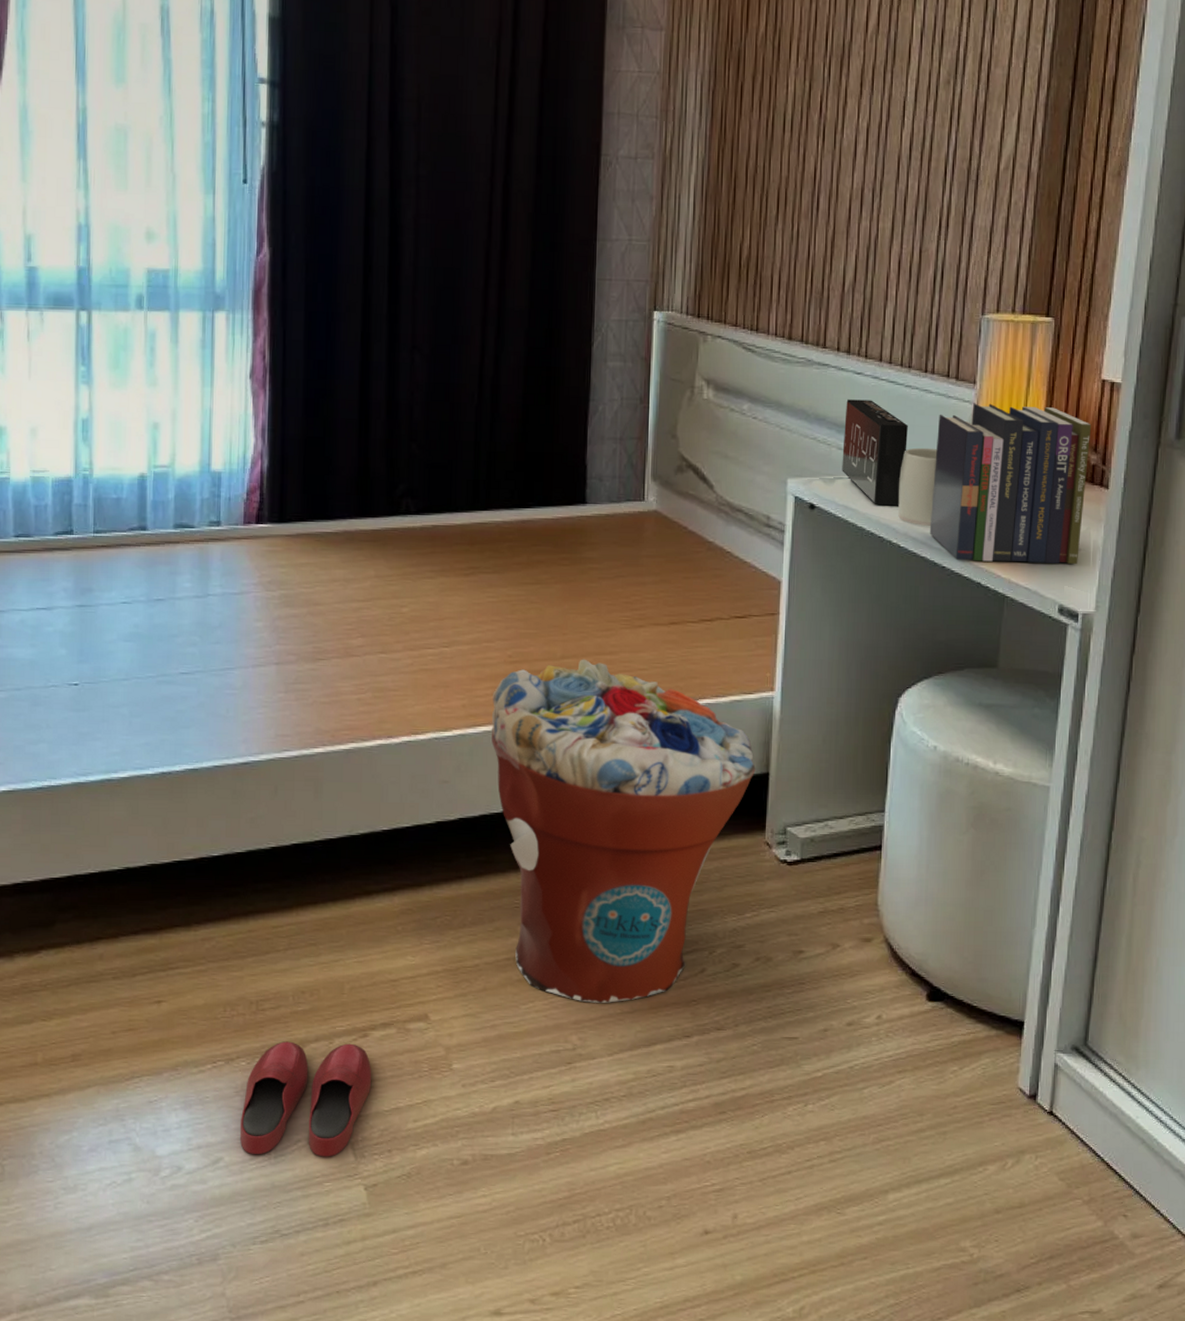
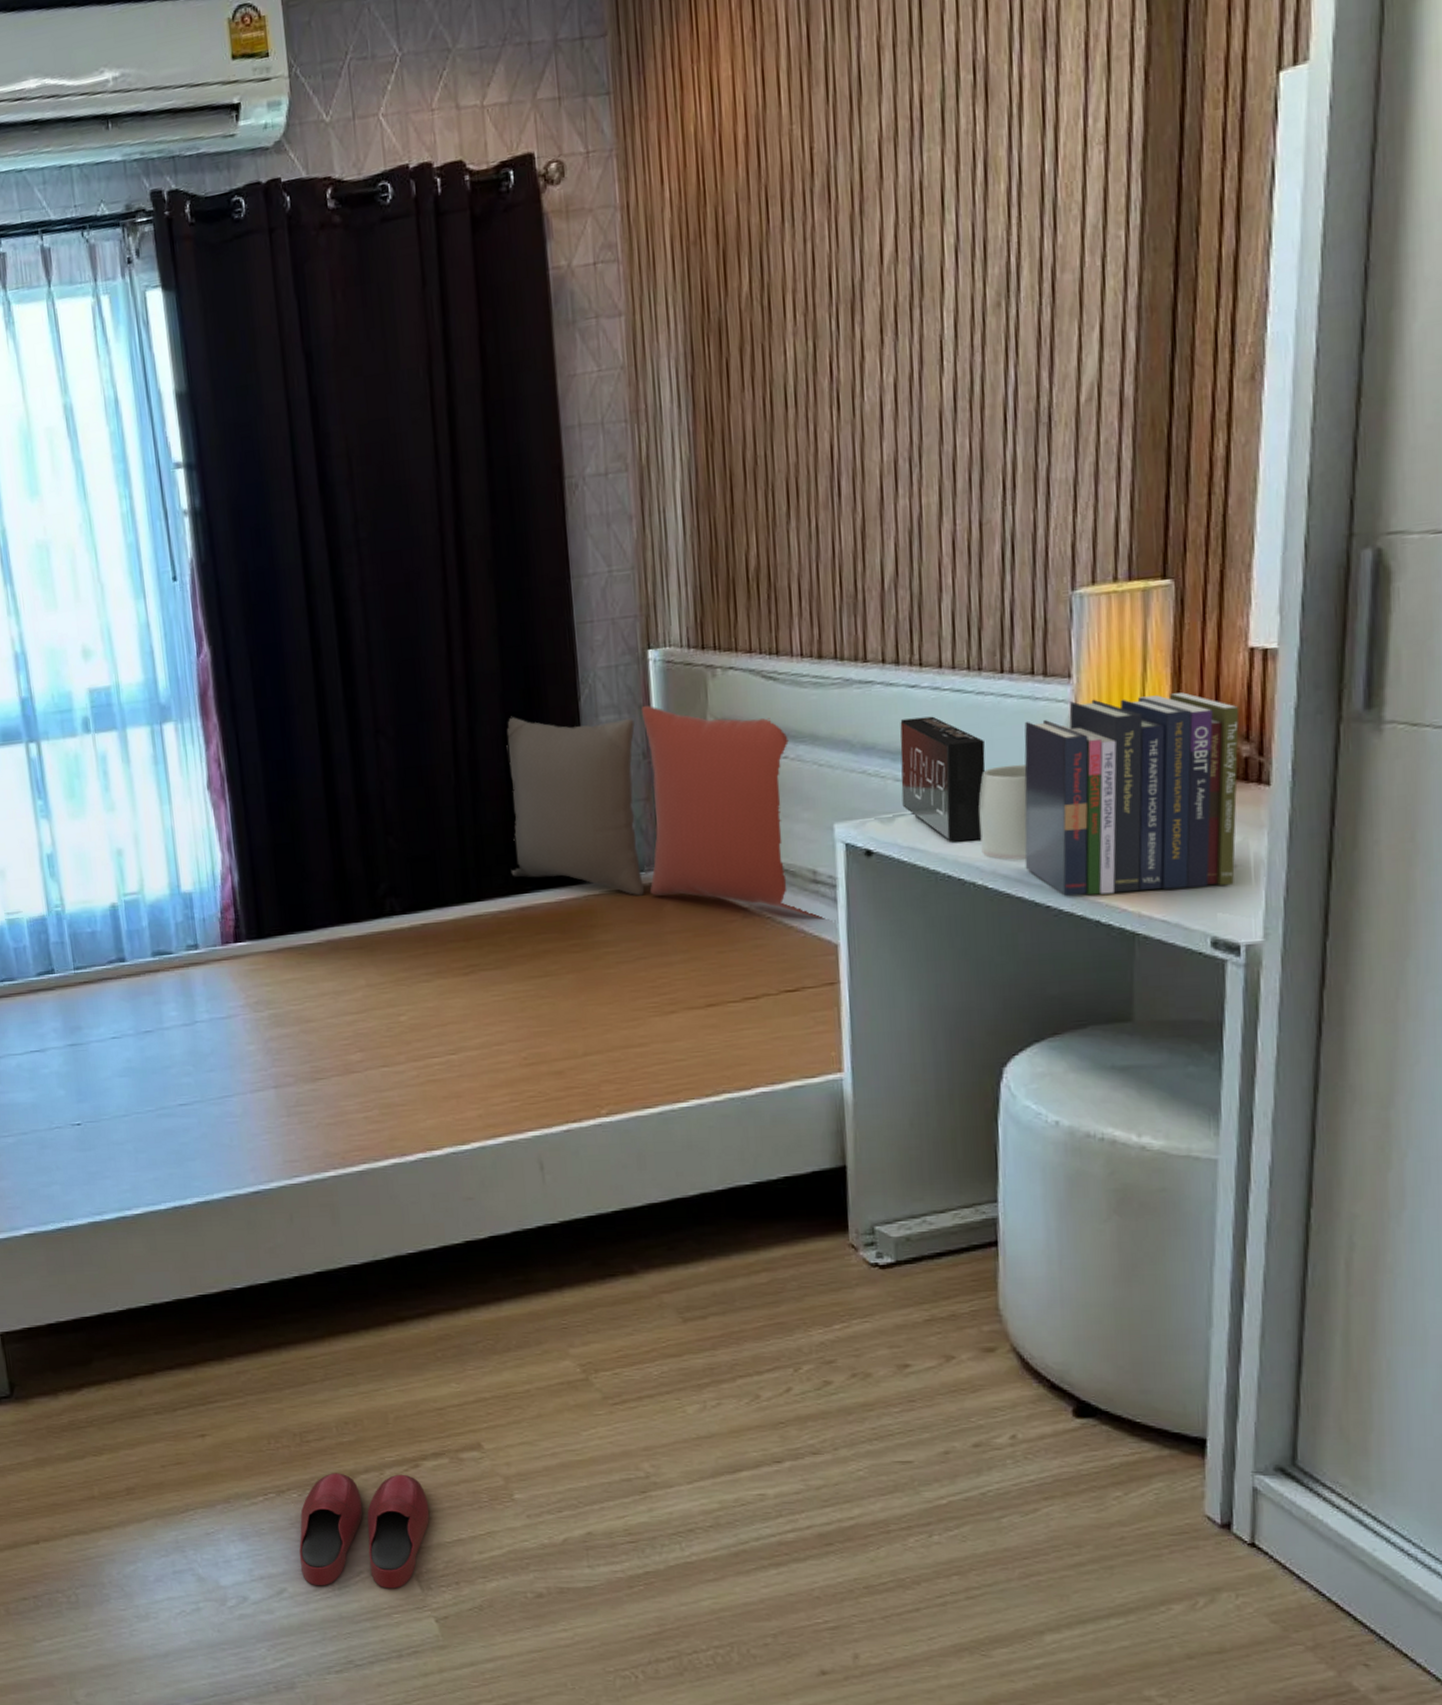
flower pot: present [491,659,756,1003] -> none [511,1054,830,1427]
pillow: none [517,350,636,522] -> present [506,716,645,896]
pillow: none [633,357,772,559] -> present [642,705,824,920]

